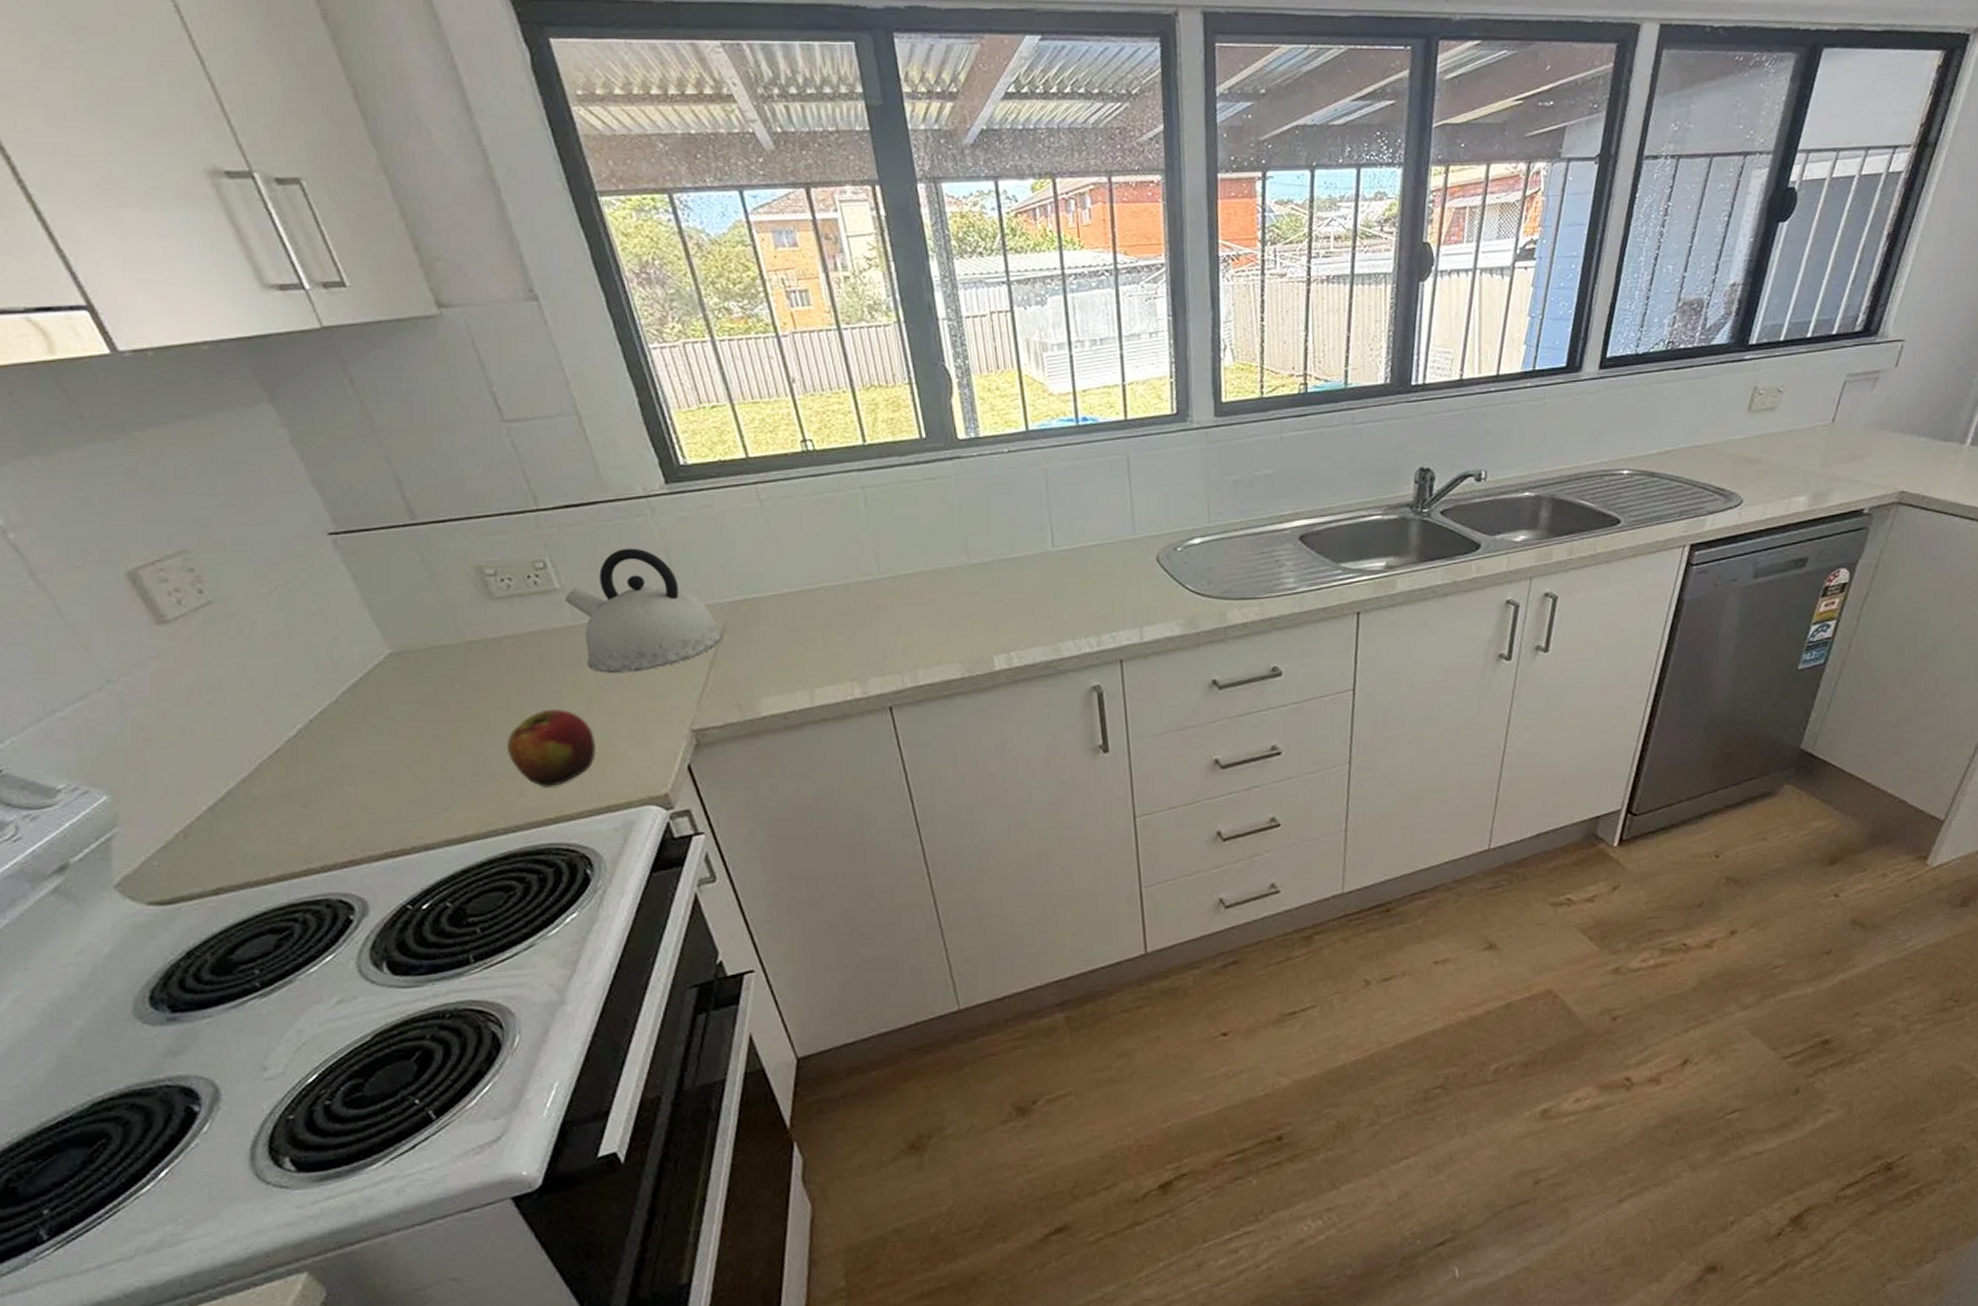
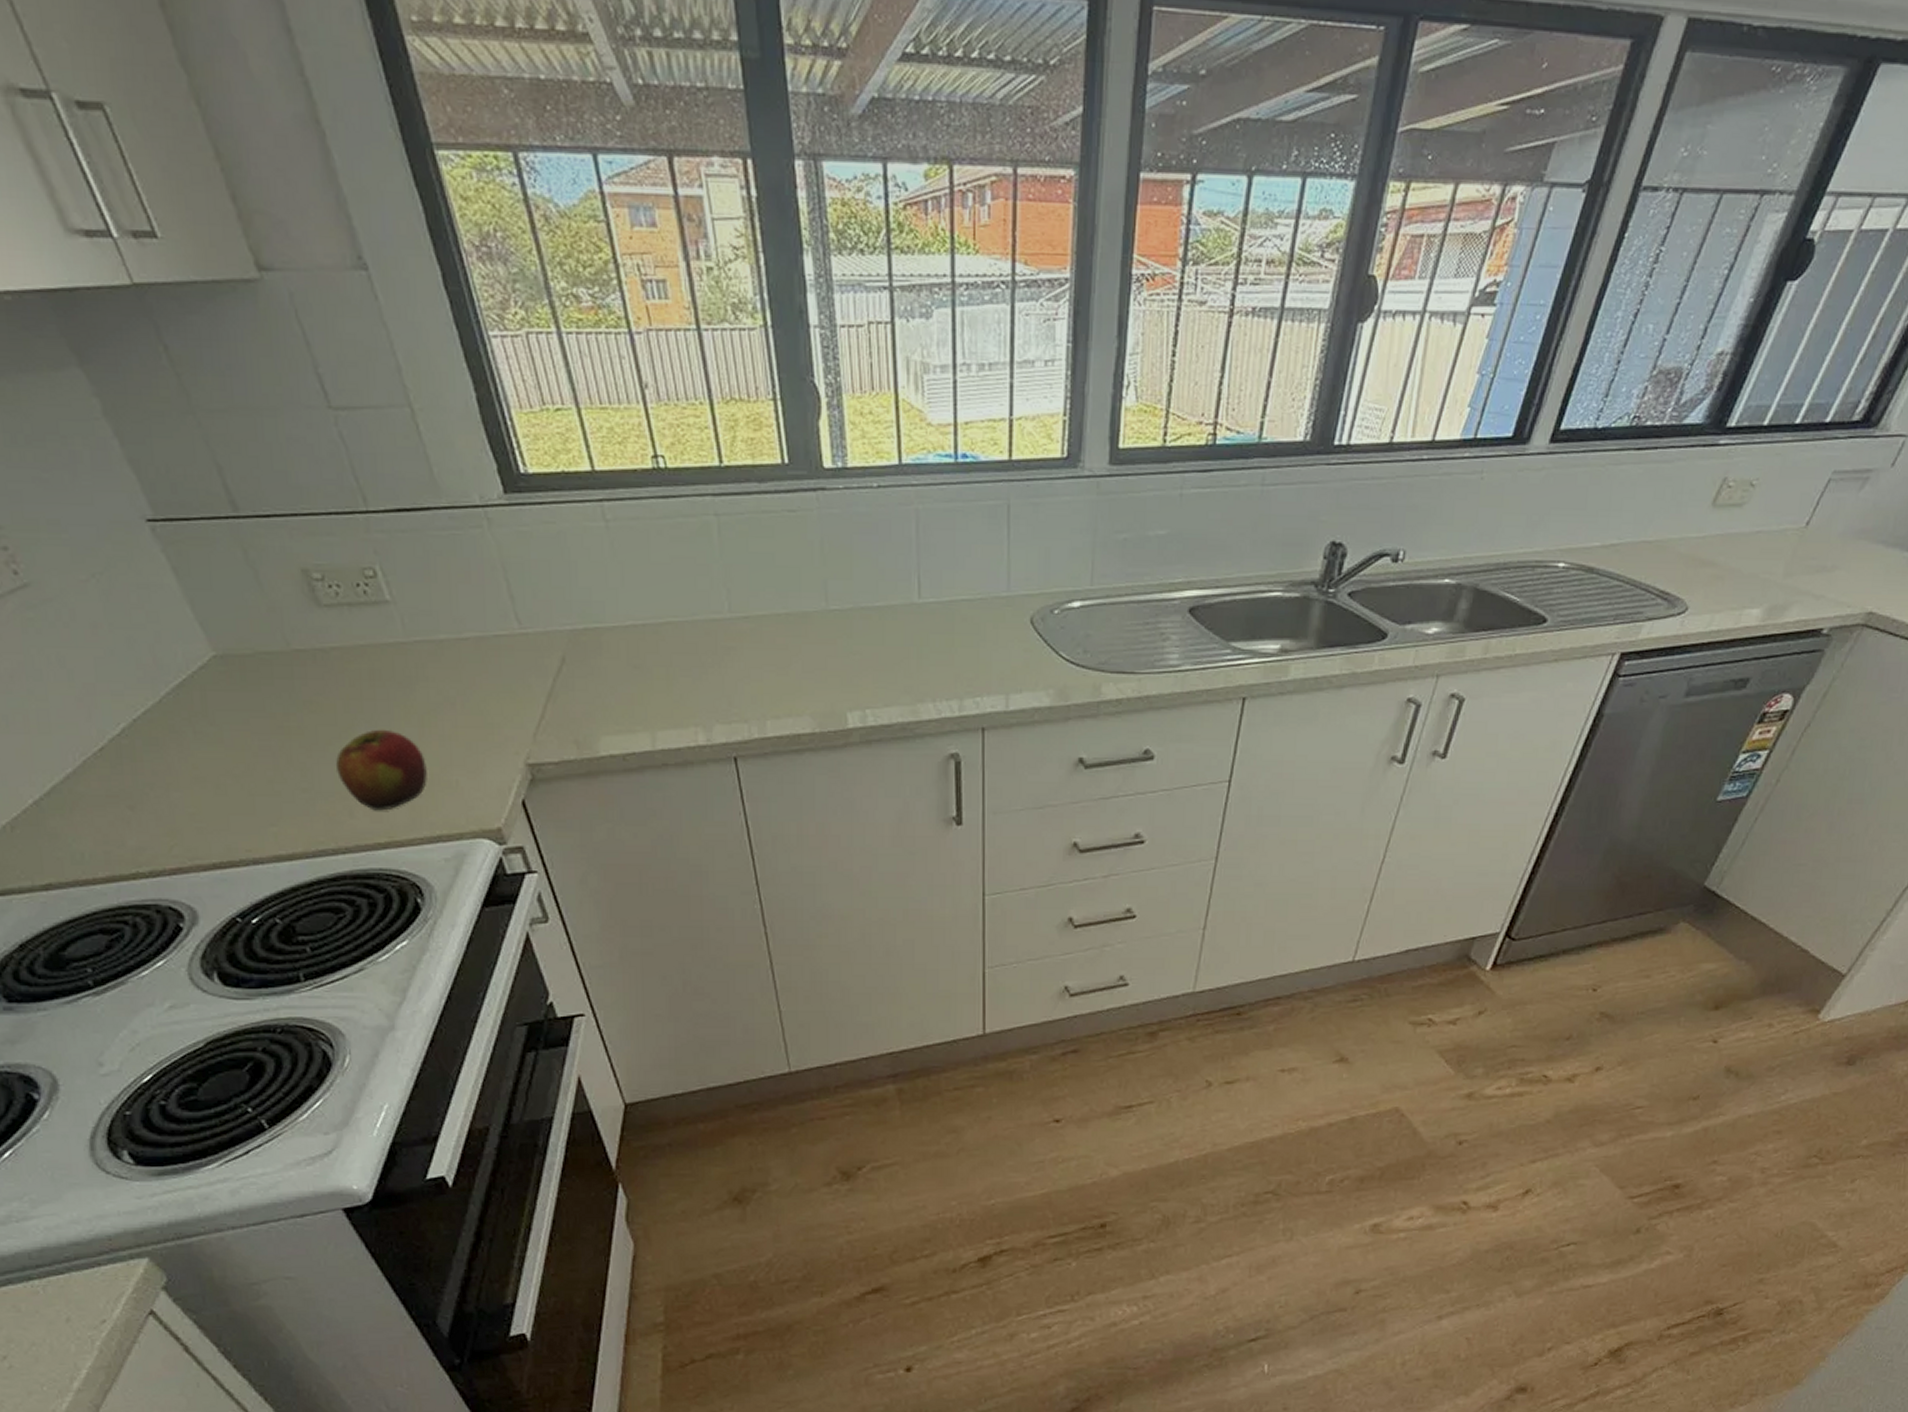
kettle: present [564,548,722,674] -> none [395,562,561,698]

